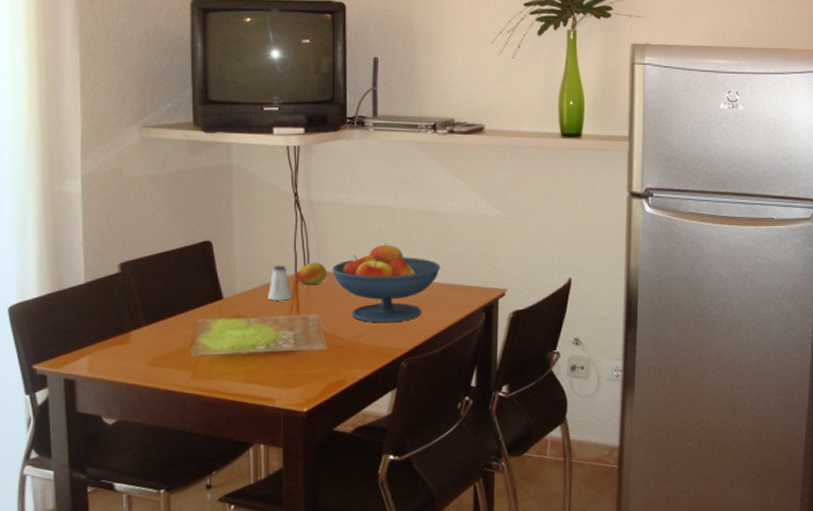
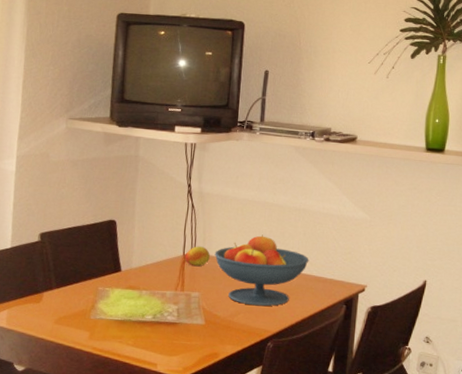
saltshaker: present [267,265,291,301] -> none [158,246,179,278]

